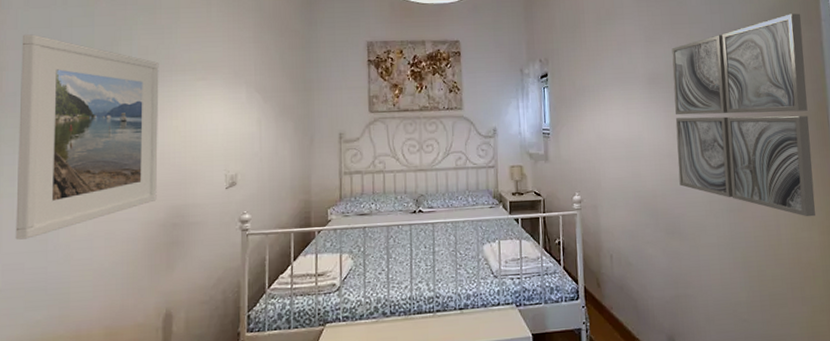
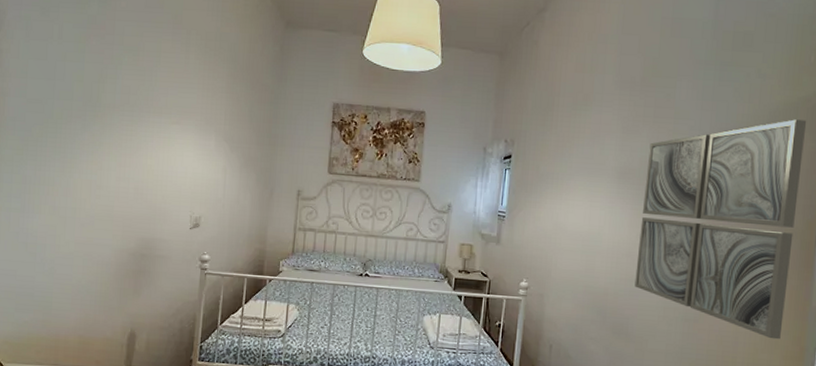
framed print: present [15,34,159,240] -> none [10,64,139,250]

